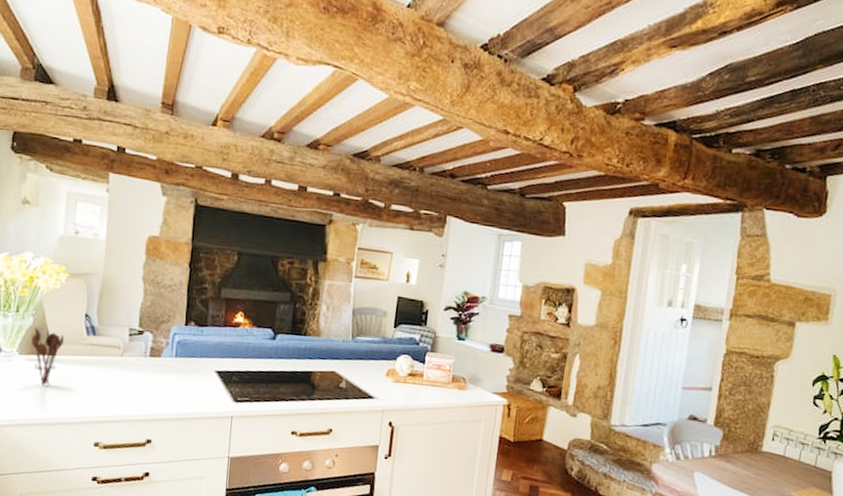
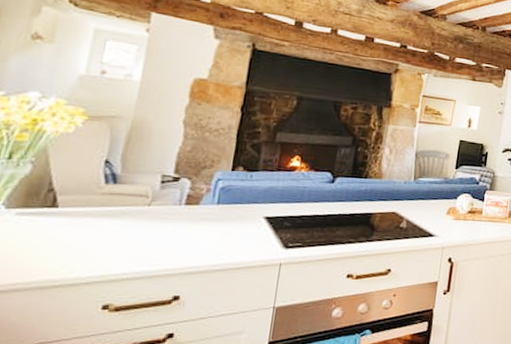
utensil holder: present [31,327,65,386] -> none [25,175,74,244]

